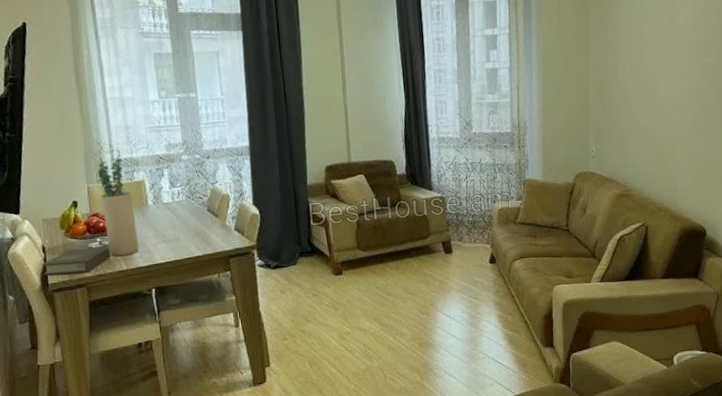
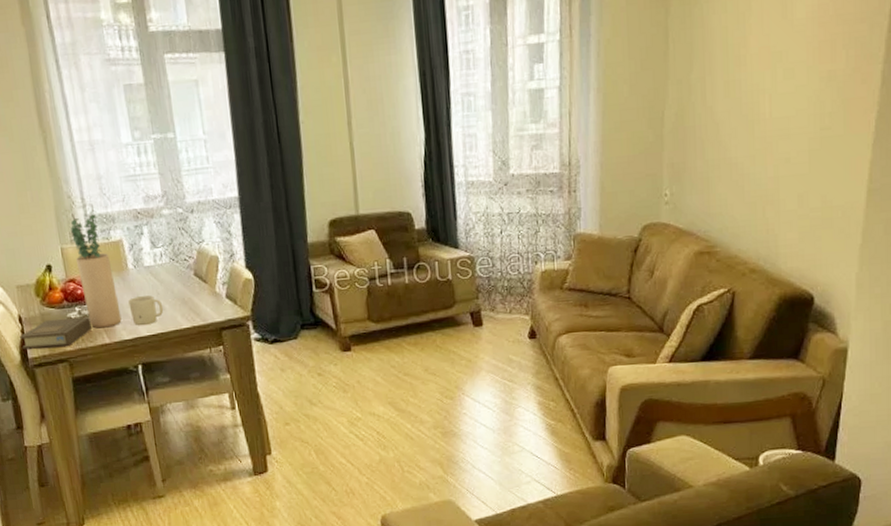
mug: none [146,228,178,254] -> present [128,295,164,325]

